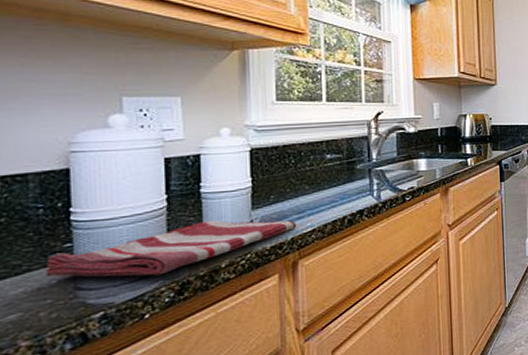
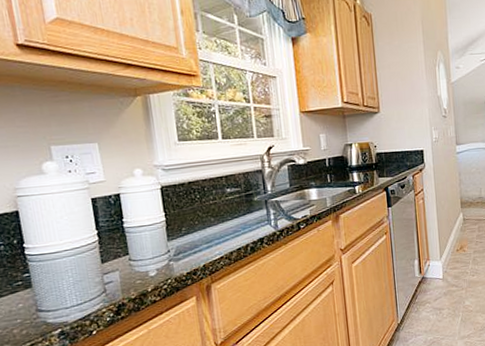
dish towel: present [46,220,297,277] -> none [12,249,207,302]

